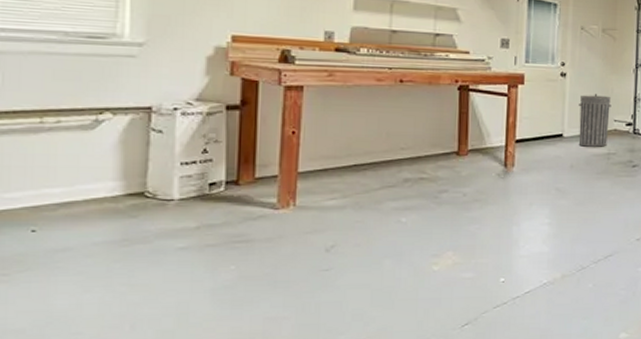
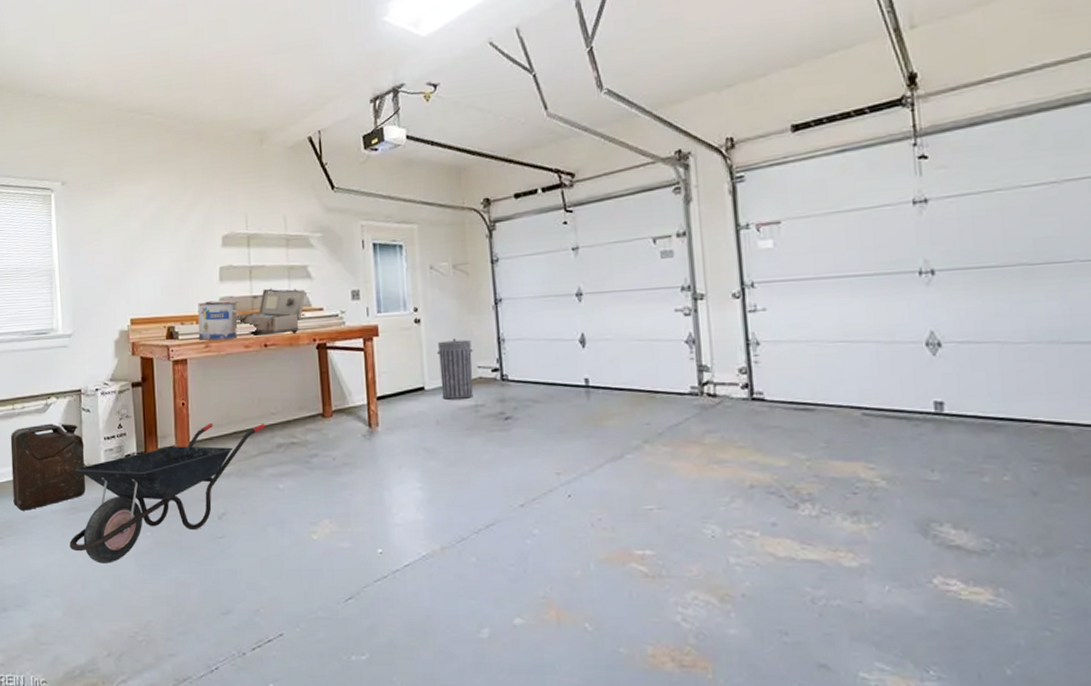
jerry can: none [31,142,150,243] -> present [10,423,85,511]
wheelbarrow: none [116,154,393,301] -> present [69,423,266,563]
paint can: none [320,28,376,72] -> present [197,300,241,341]
toolbox: none [368,24,453,74] -> present [235,288,306,336]

